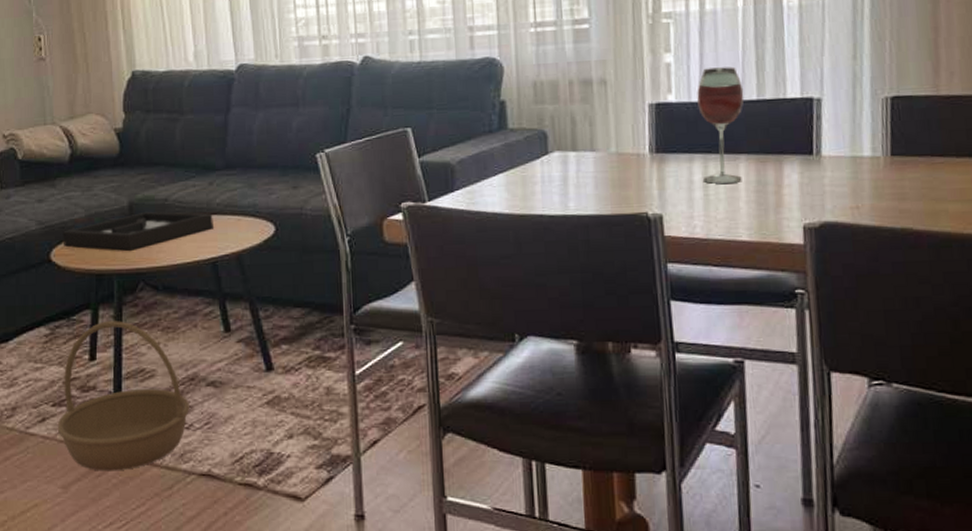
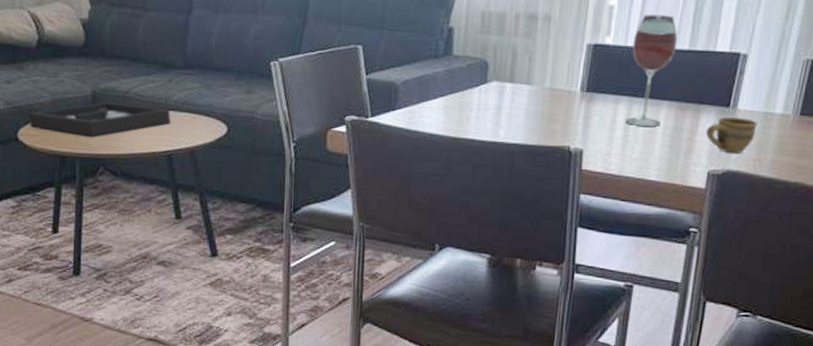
basket: present [57,321,189,471] -> none [22,199,141,330]
cup: none [792,164,847,203] -> present [705,116,758,153]

